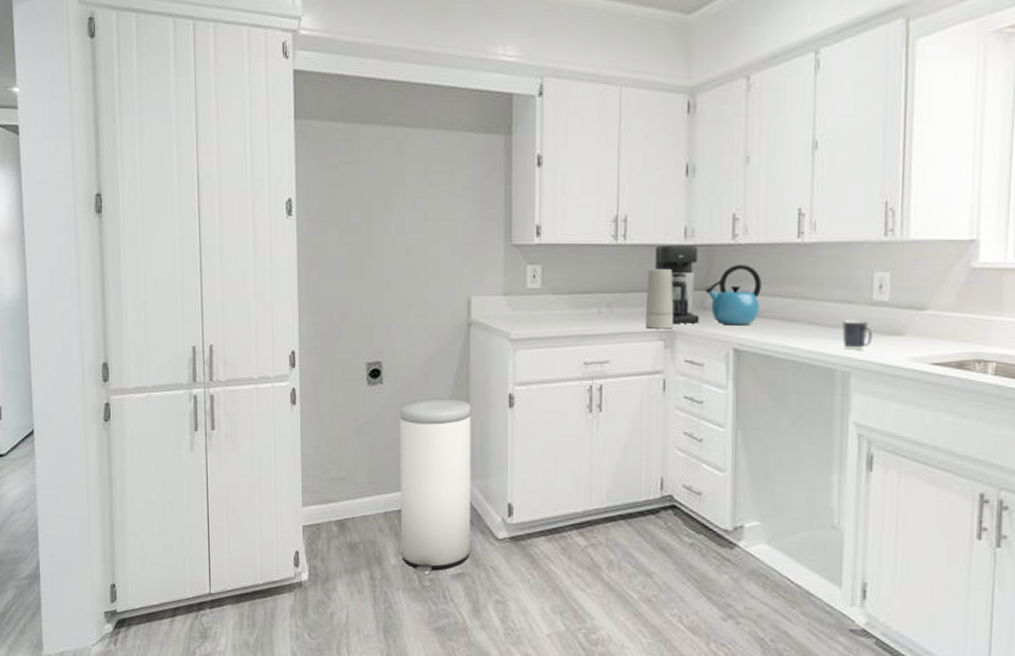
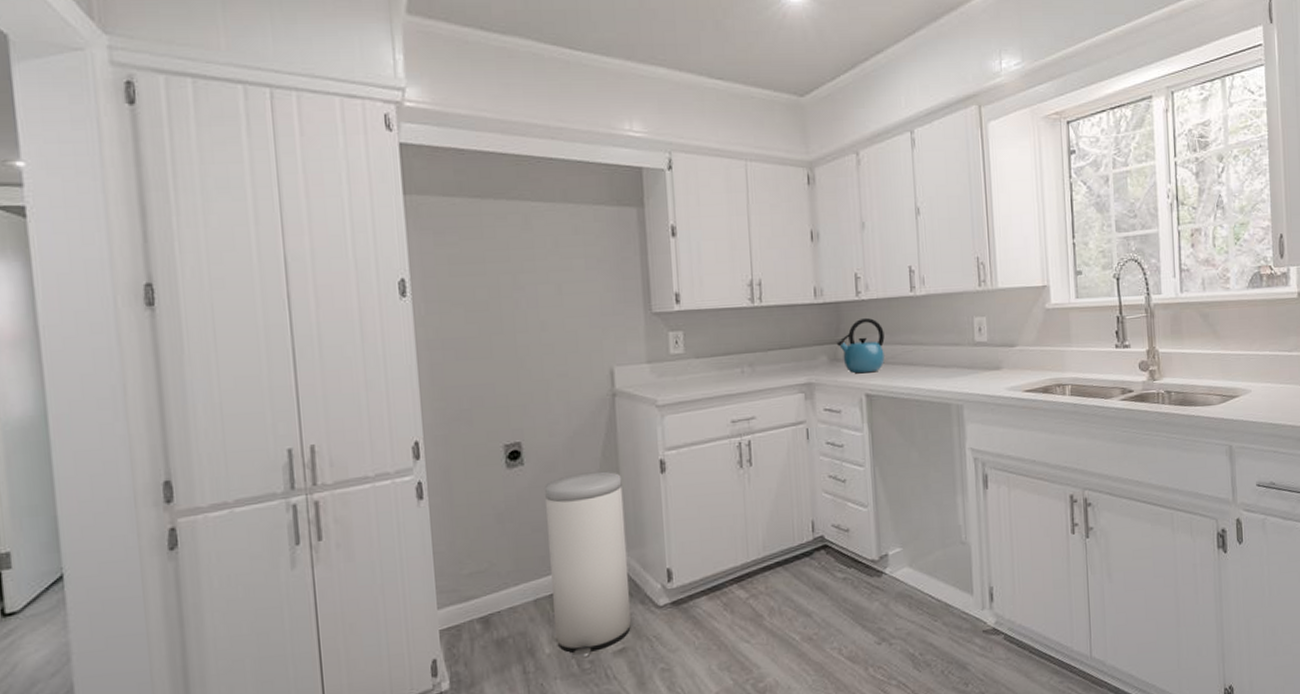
canister: present [645,268,674,329] -> none [783,326,812,383]
coffee maker: present [655,245,700,323] -> none [789,303,834,376]
mug: present [841,319,872,350] -> none [952,359,977,386]

